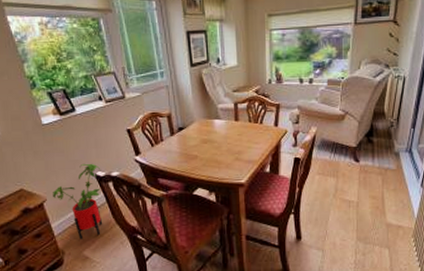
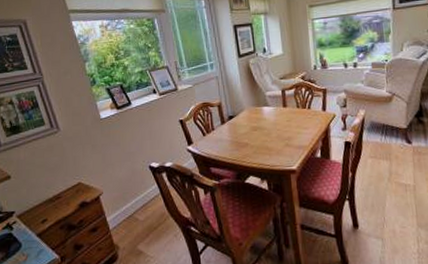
house plant: present [53,163,103,239] -> none [109,154,157,233]

